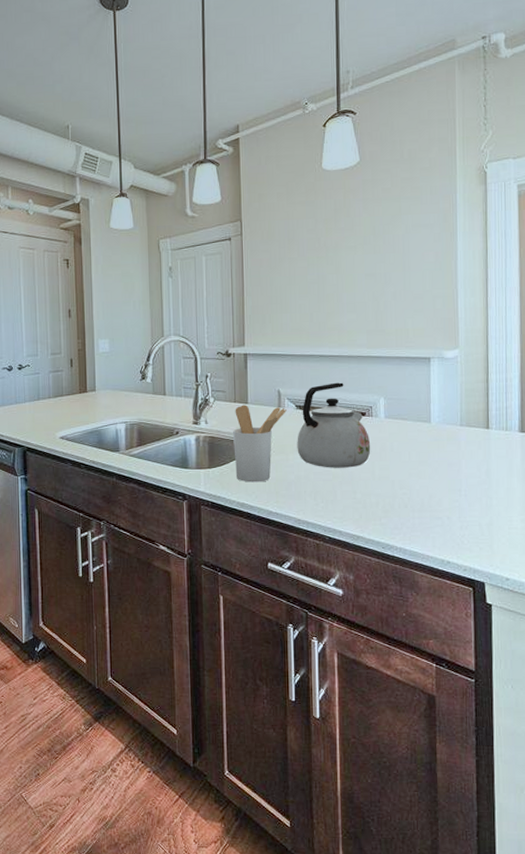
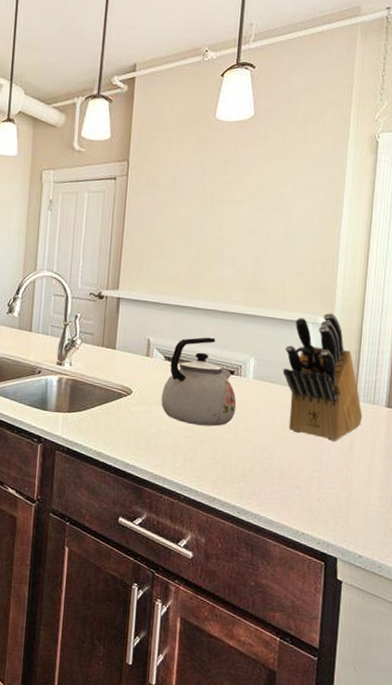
utensil holder: present [232,405,287,483] -> none [95,350,154,432]
knife block: none [413,346,497,470] -> present [283,313,363,441]

